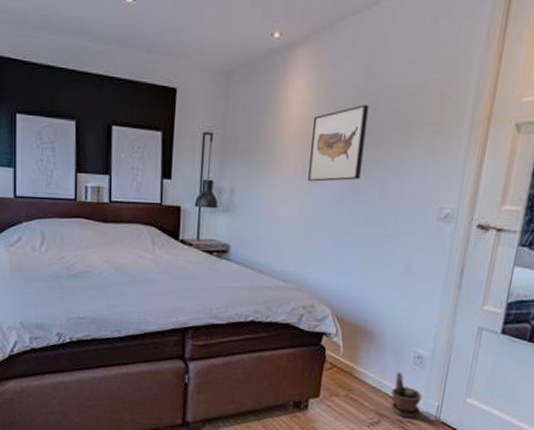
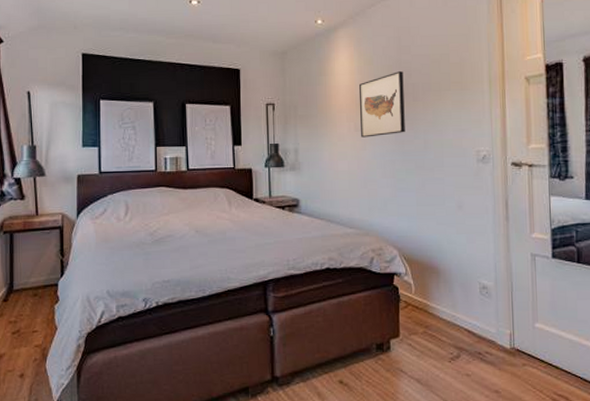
potted plant: present [390,371,422,419] -> none [464,303,495,350]

